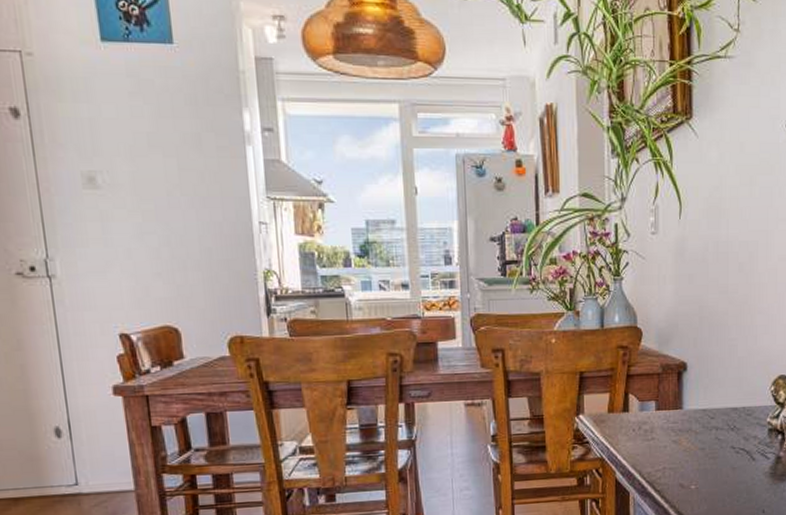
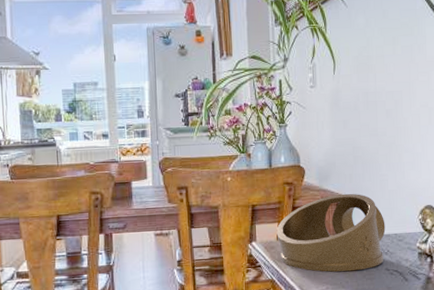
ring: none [608,360,733,450] -> present [276,193,386,272]

